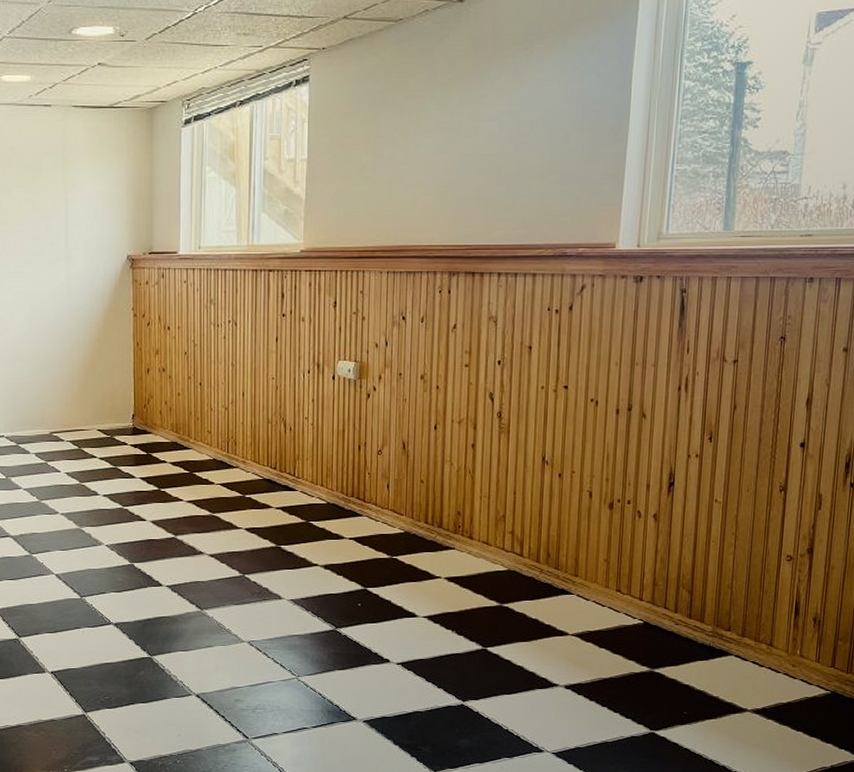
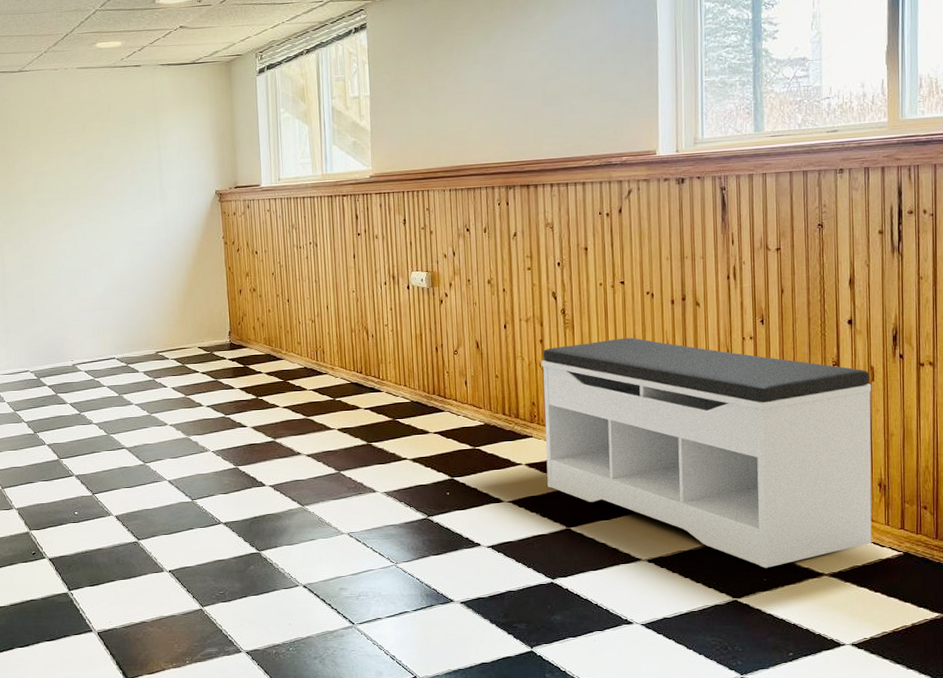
bench: none [466,447,818,701] -> present [541,337,872,568]

